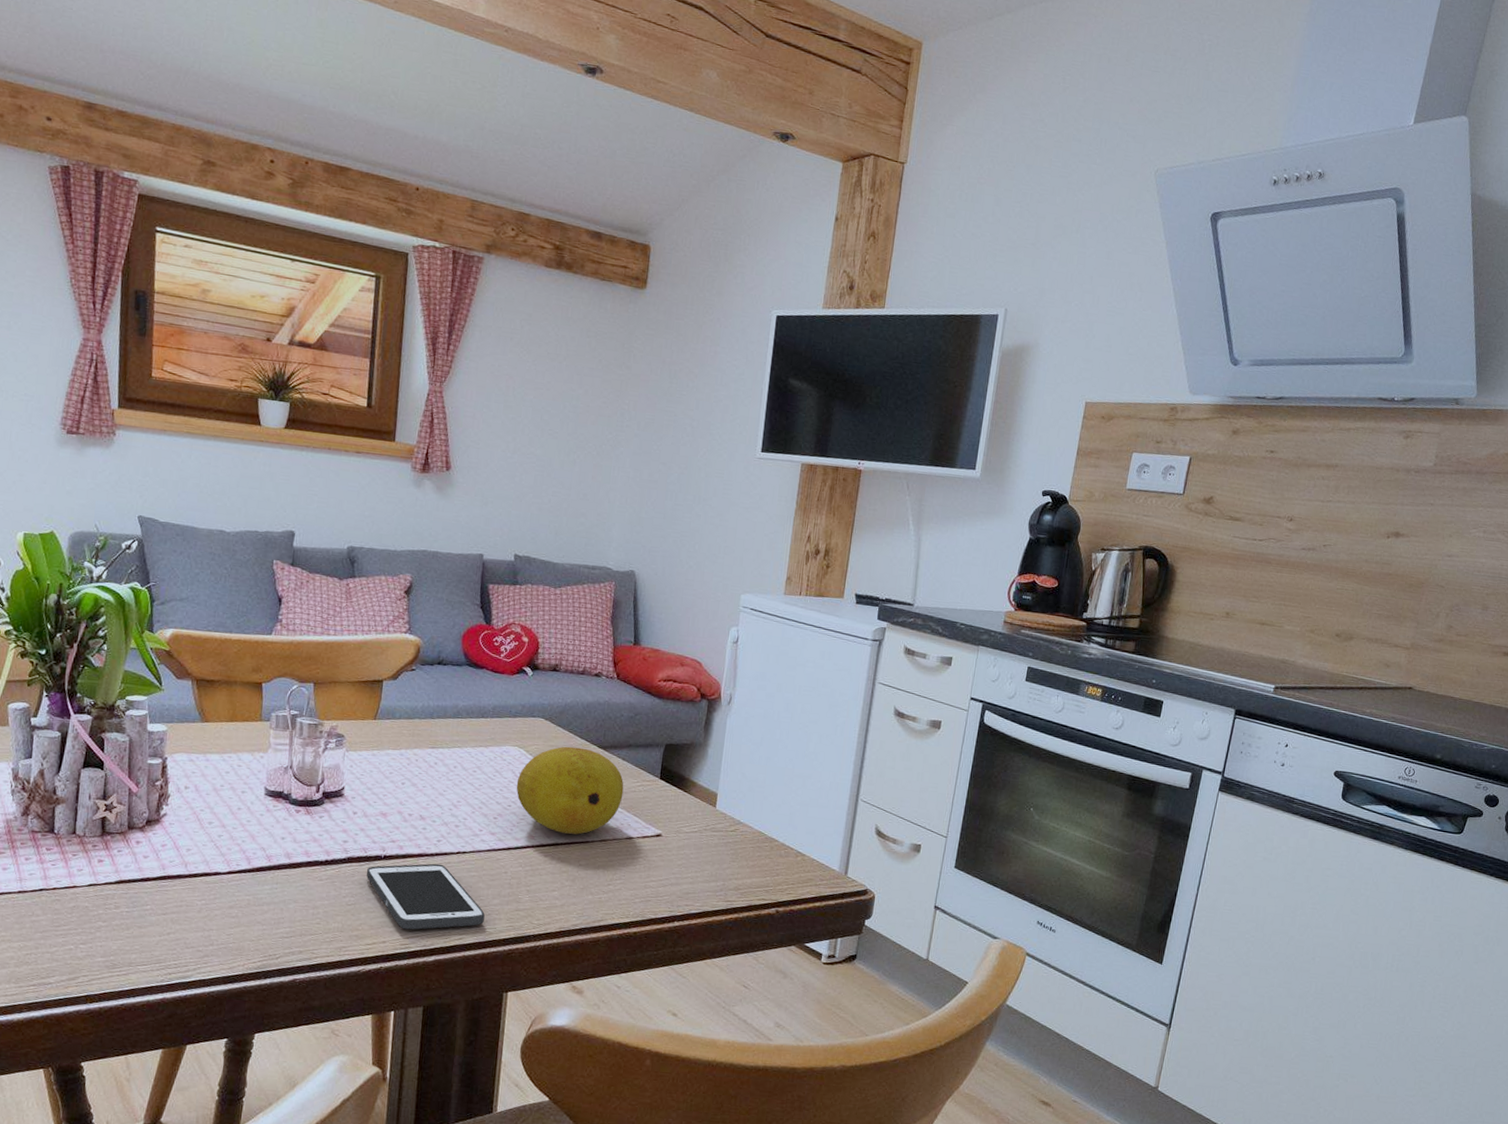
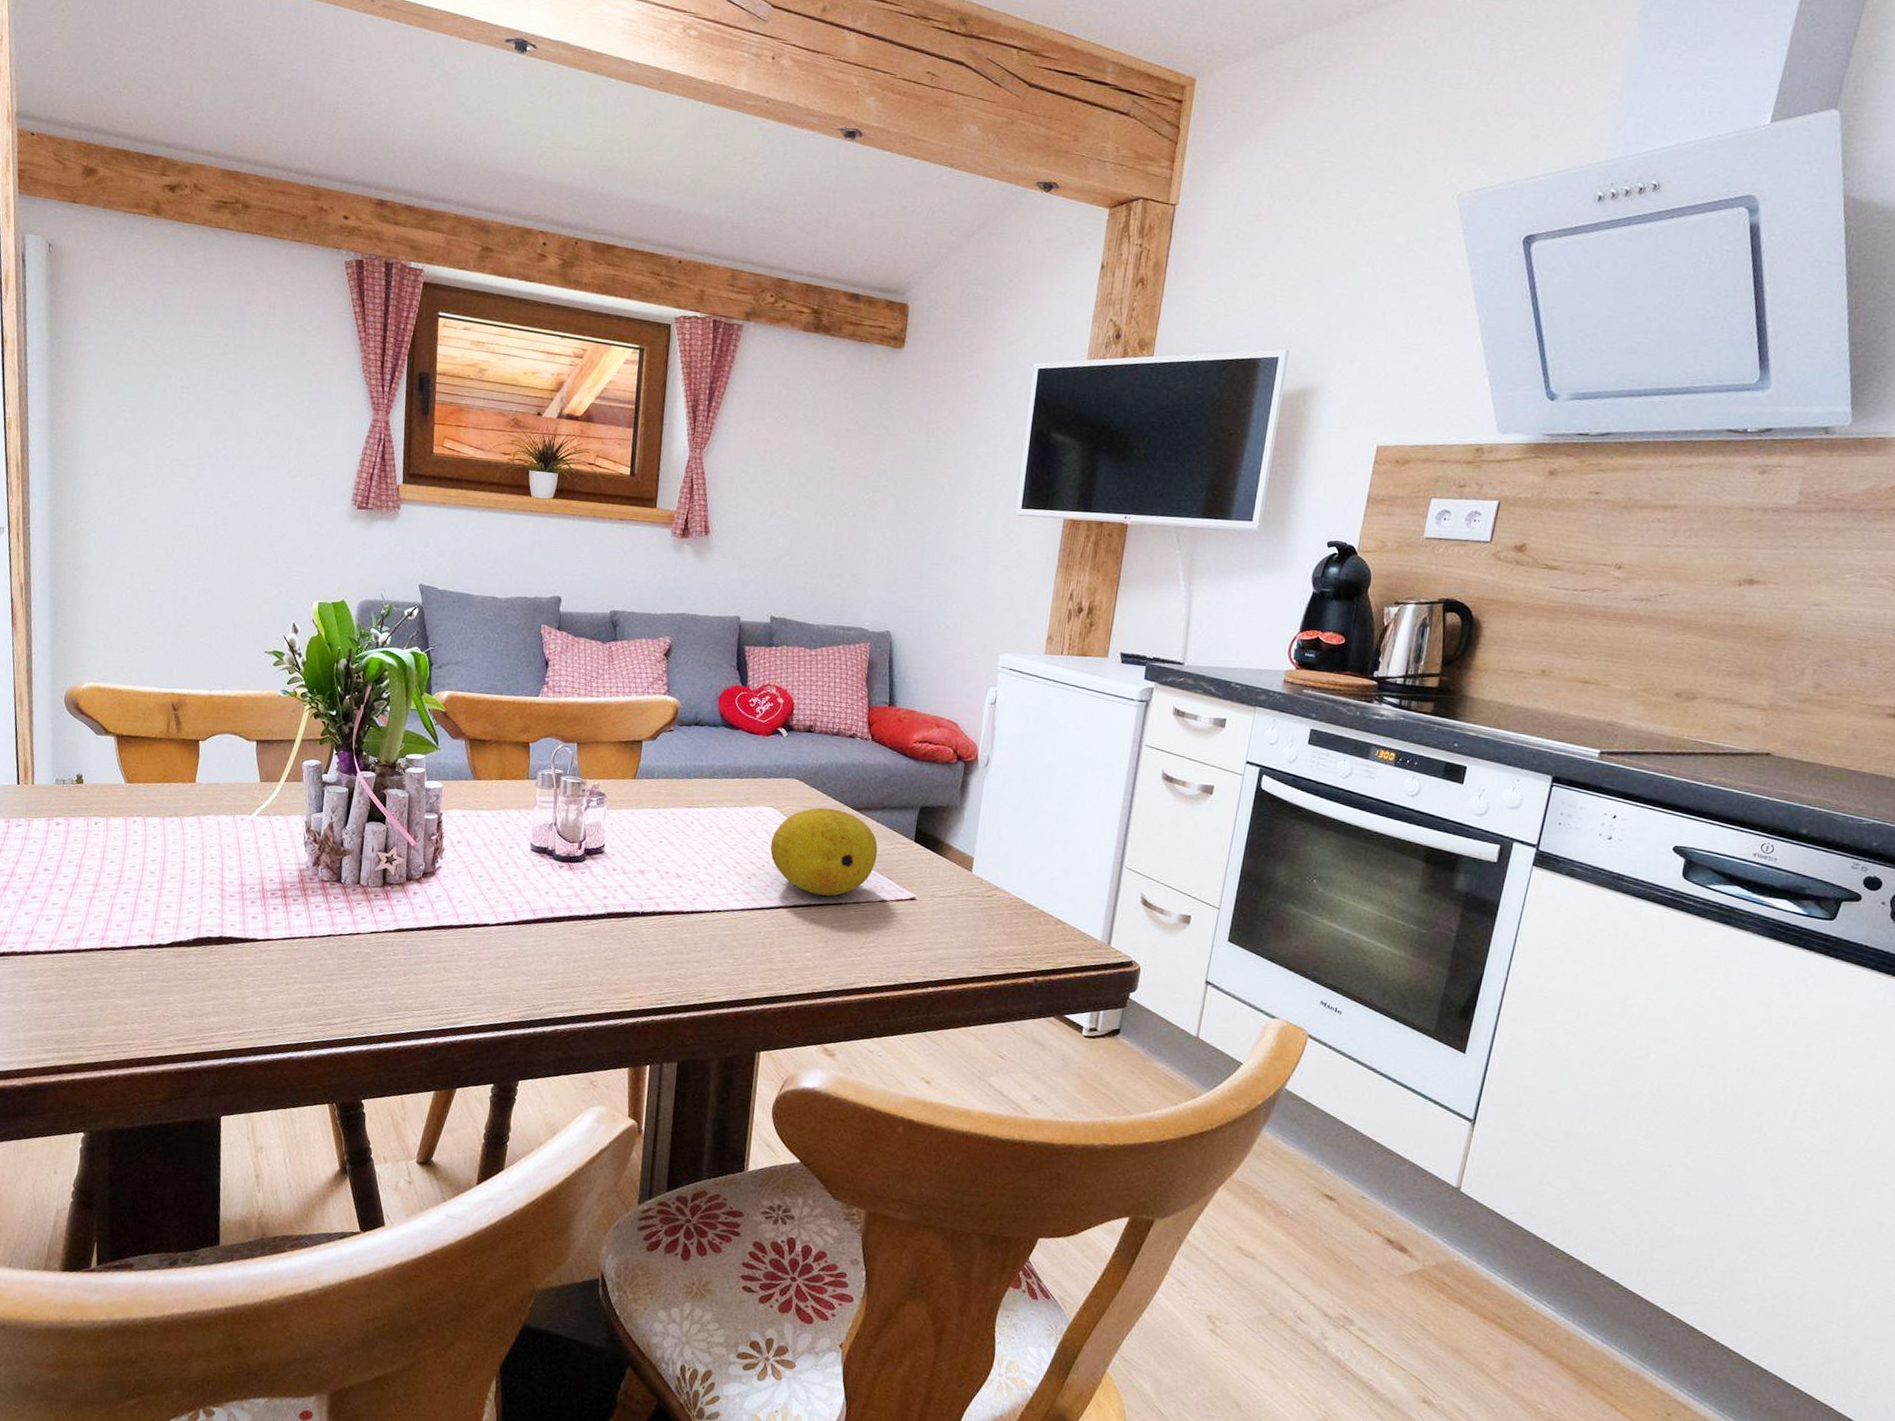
cell phone: present [366,863,485,930] -> none [624,921,738,986]

